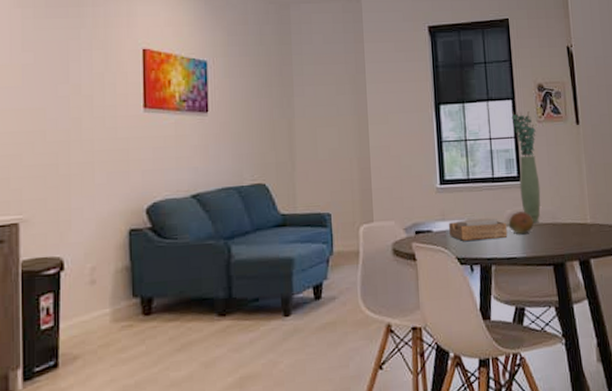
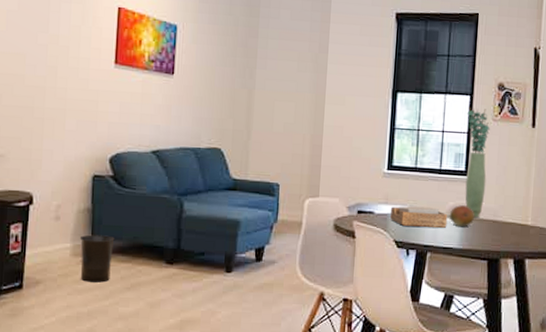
waste bin: none [119,293,159,349] -> present [79,234,115,283]

